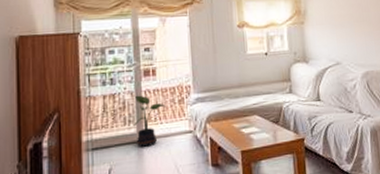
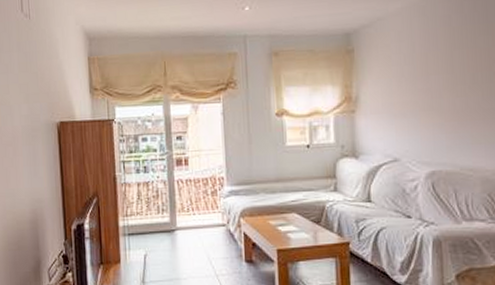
potted plant: present [132,95,166,147] -> none [166,184,199,236]

